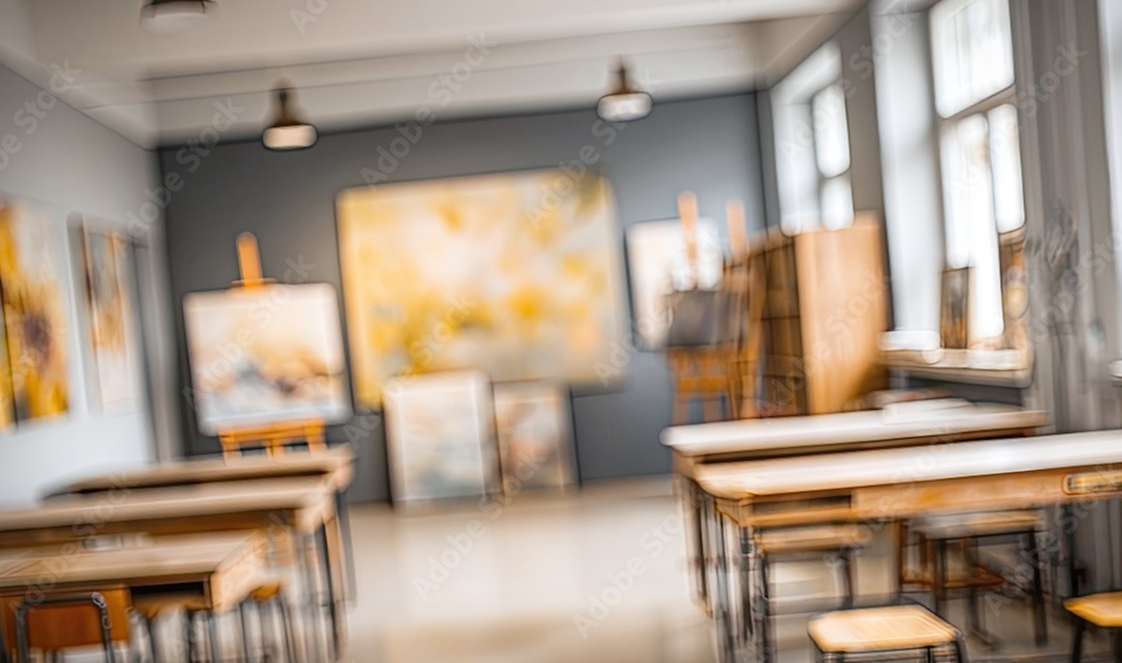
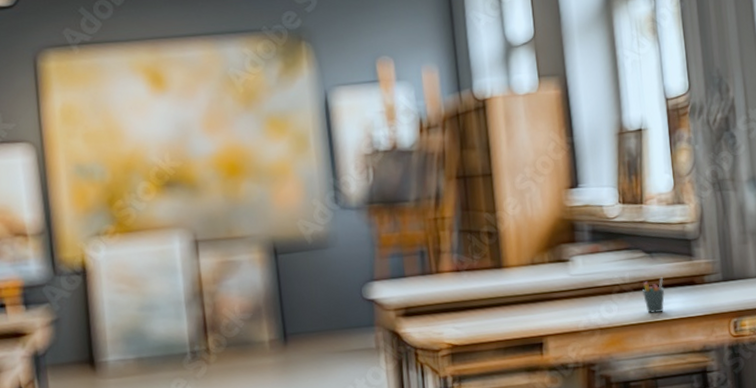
pen holder: none [963,428,989,468] -> present [642,277,665,314]

